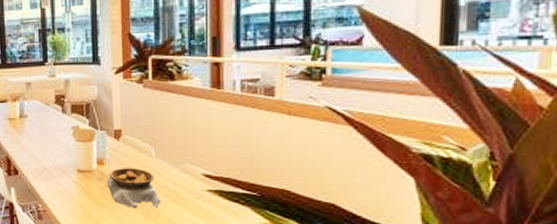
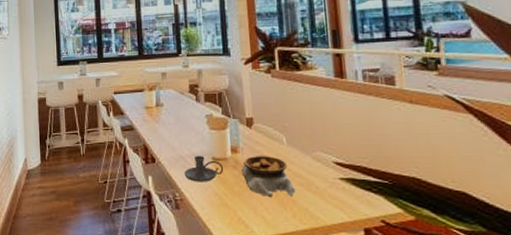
candle holder: none [47,167,89,194] -> present [184,155,224,182]

